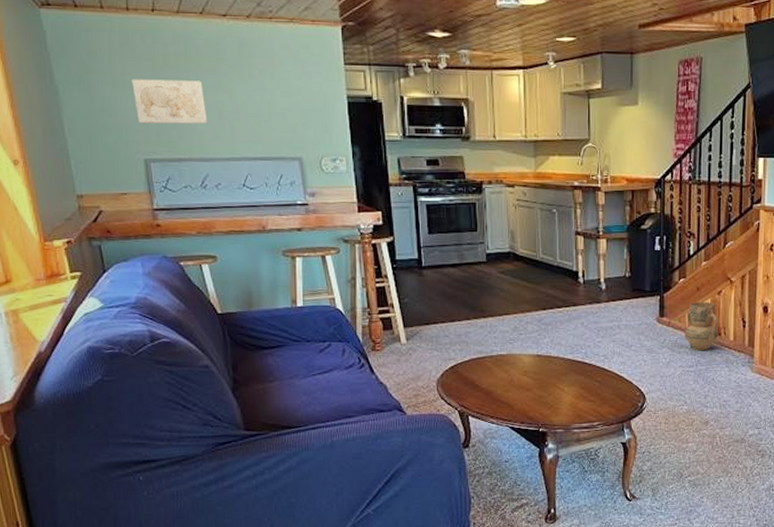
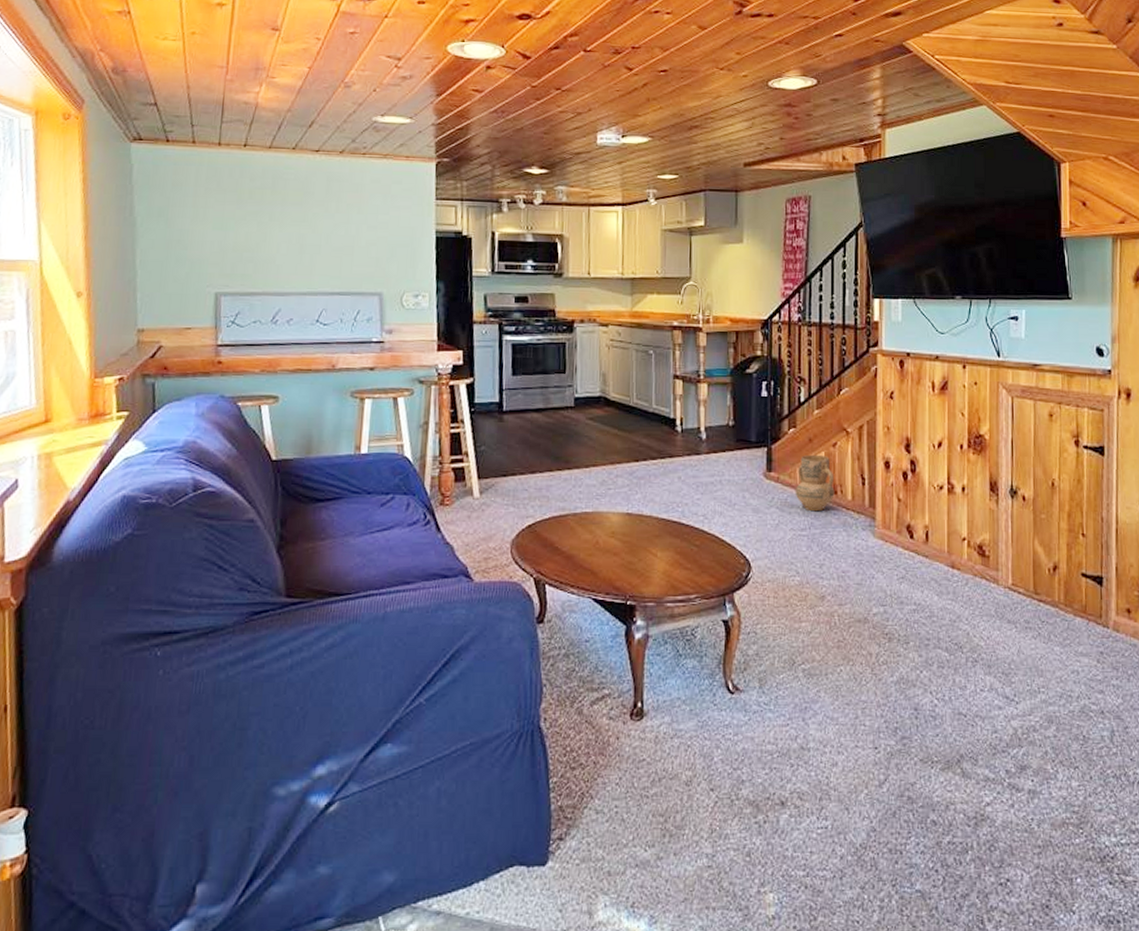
wall art: present [131,79,207,124] -> none [213,211,287,258]

